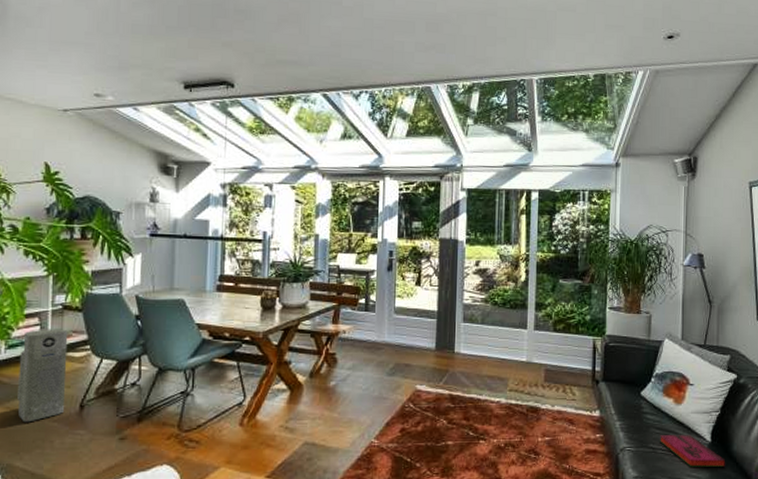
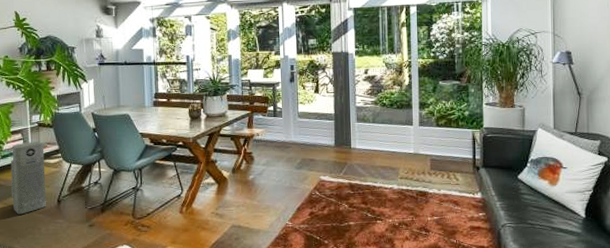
hardback book: present [660,435,726,468] -> none [537,212,600,240]

